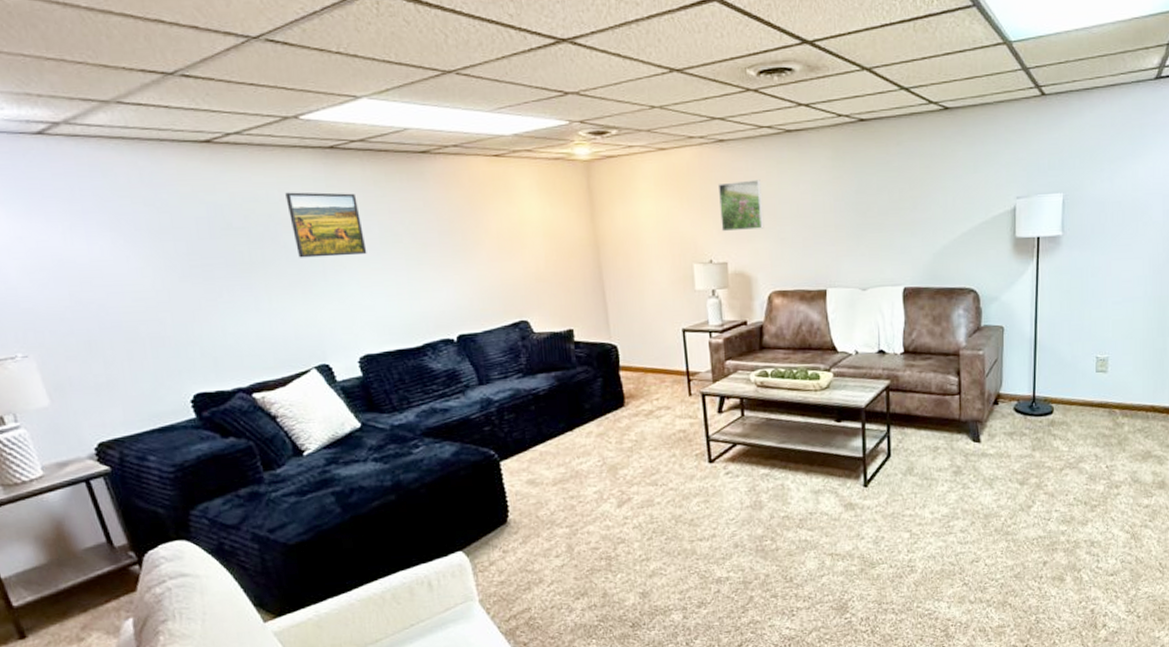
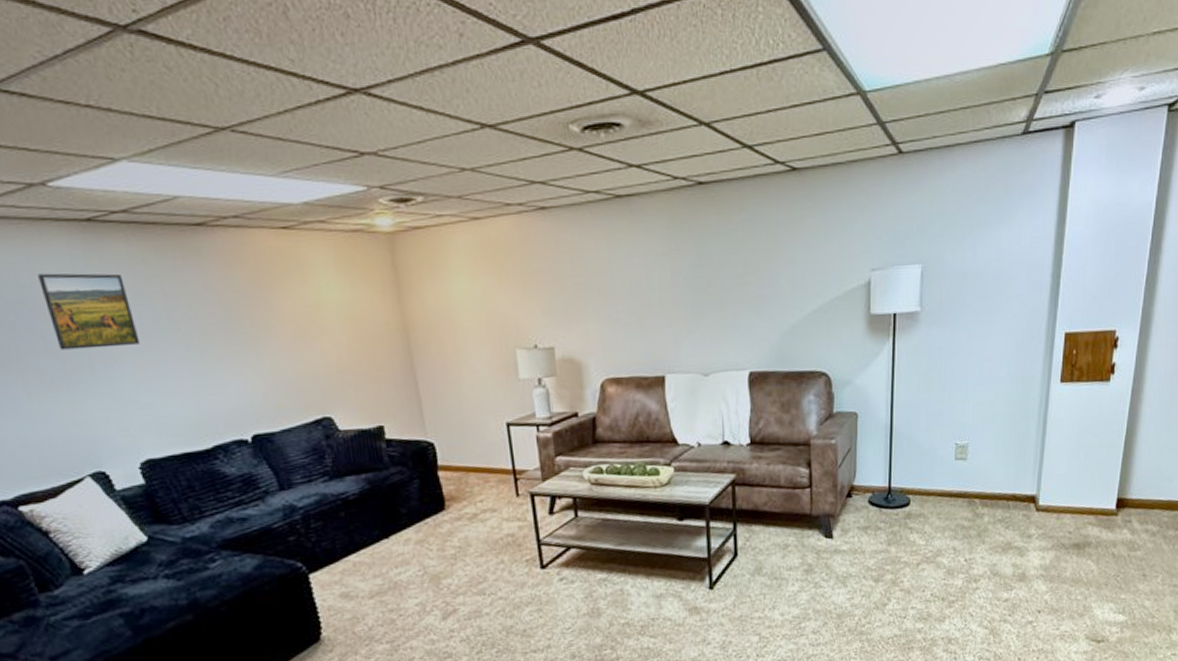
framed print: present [717,179,764,232] -> none [540,252,594,313]

